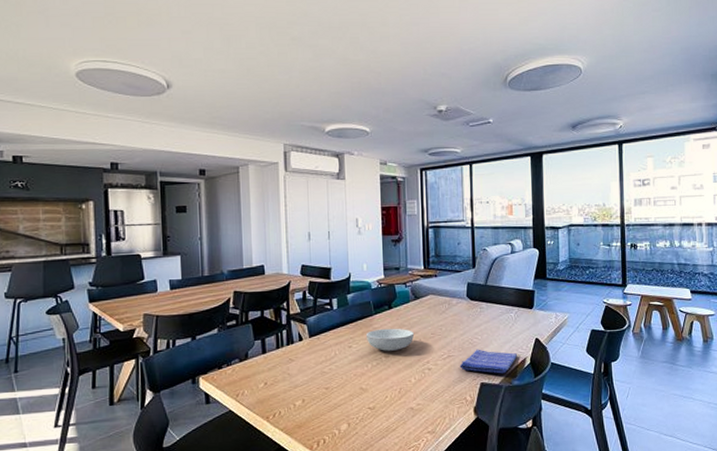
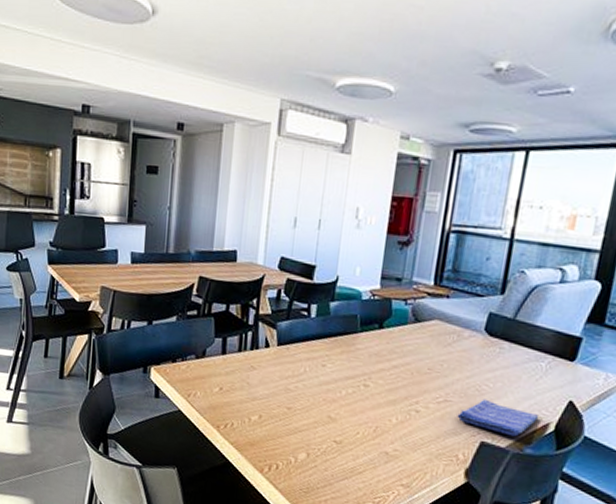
serving bowl: present [365,328,415,351] -> none [345,350,407,381]

